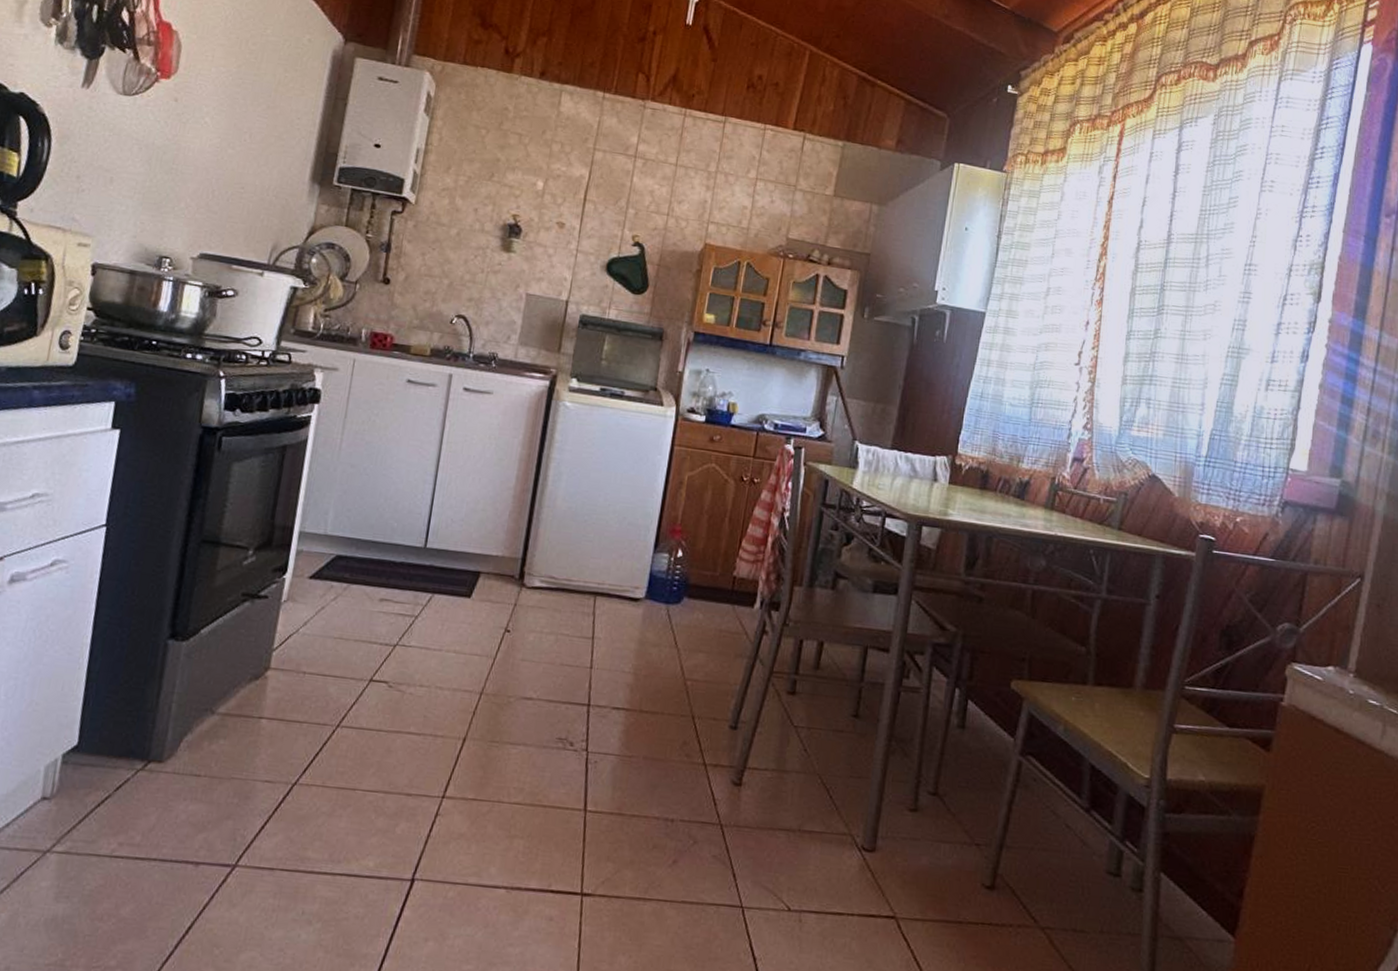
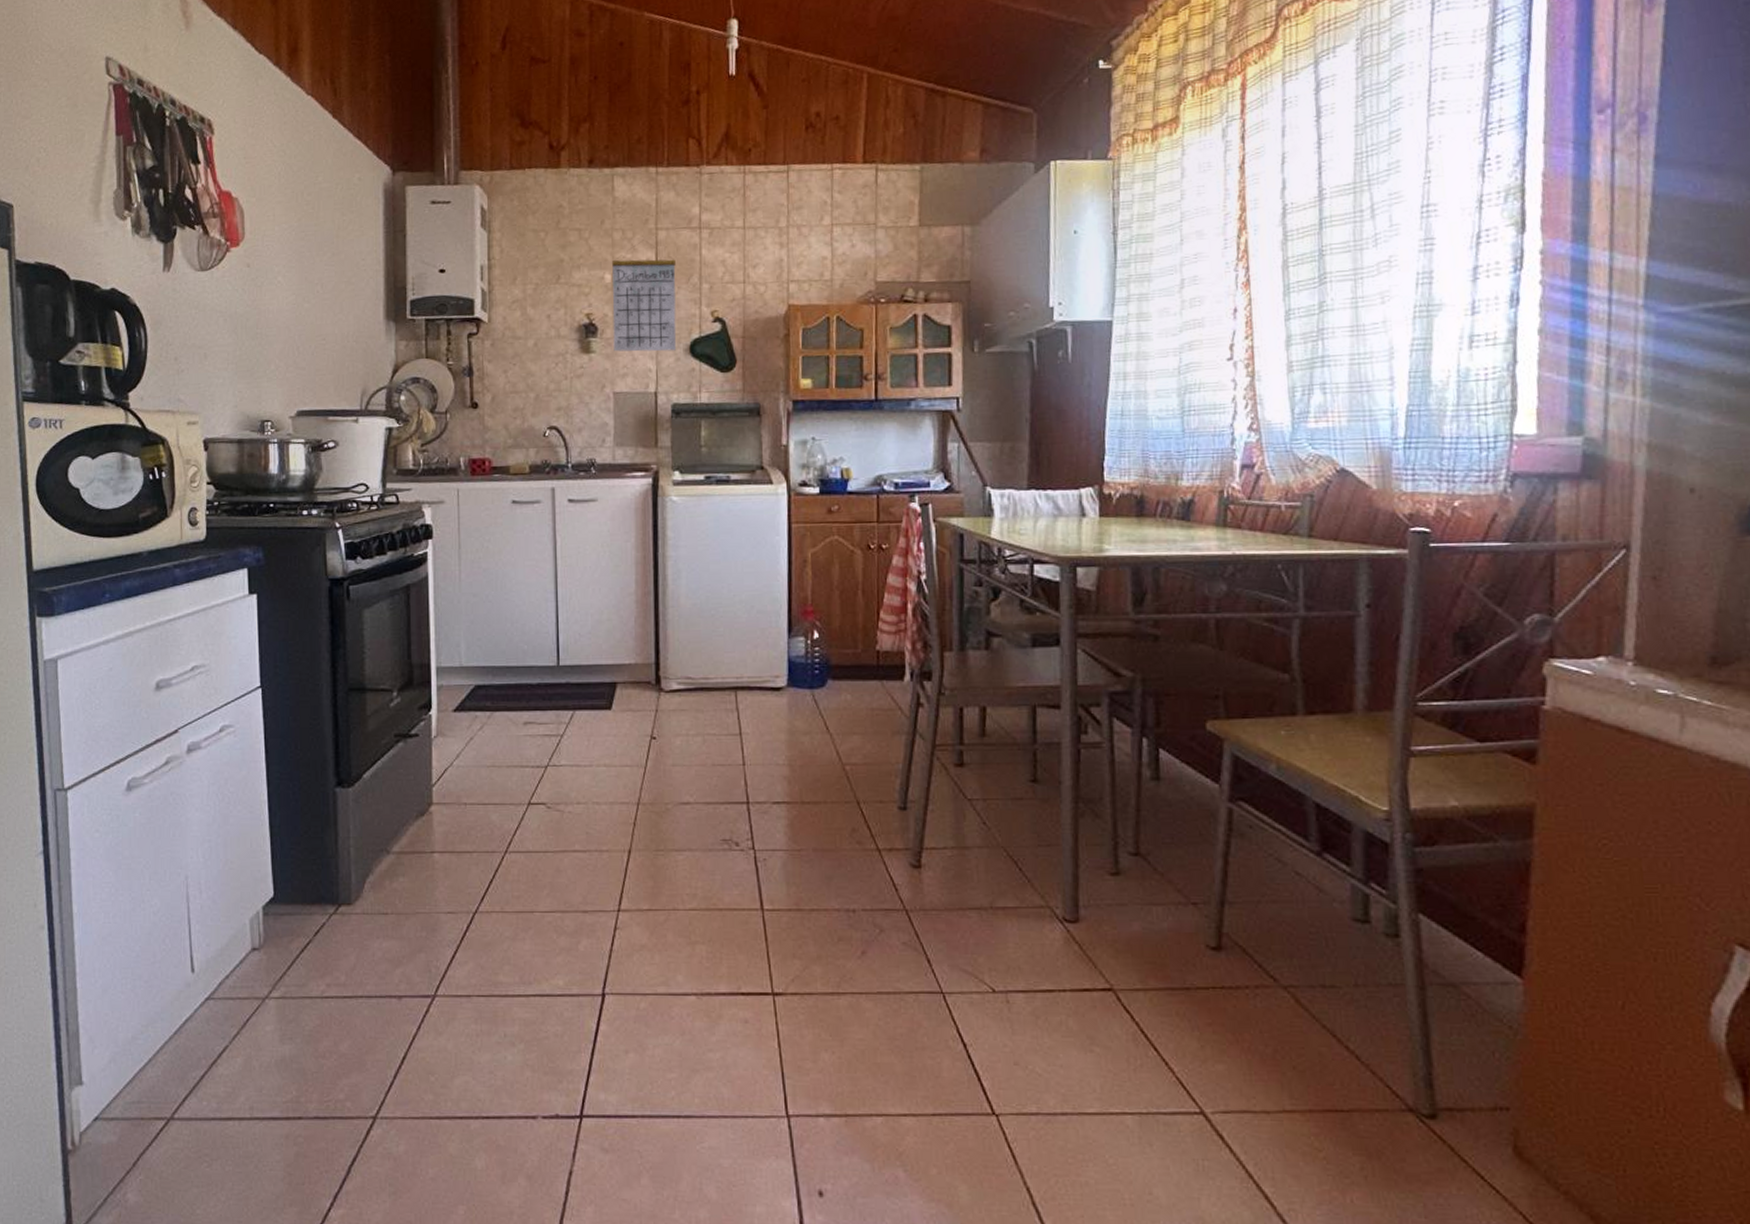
calendar: none [533,156,607,266] -> present [612,240,677,352]

